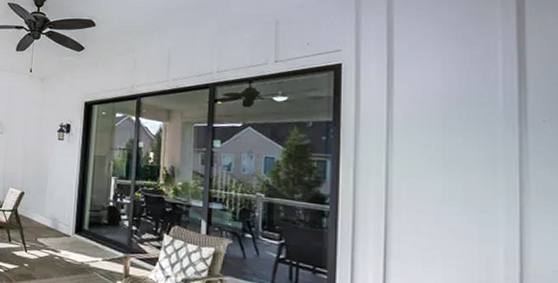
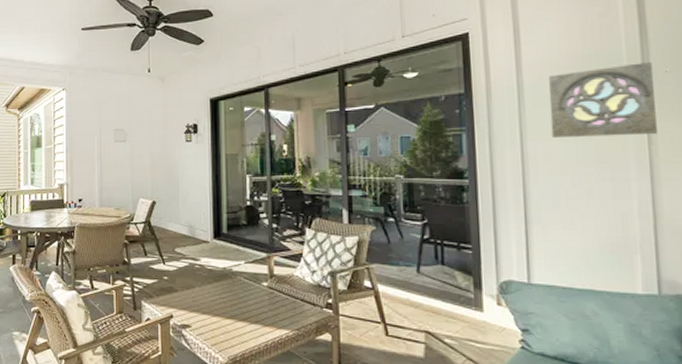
wall ornament: none [418,108,531,182] -> present [549,61,657,137]

